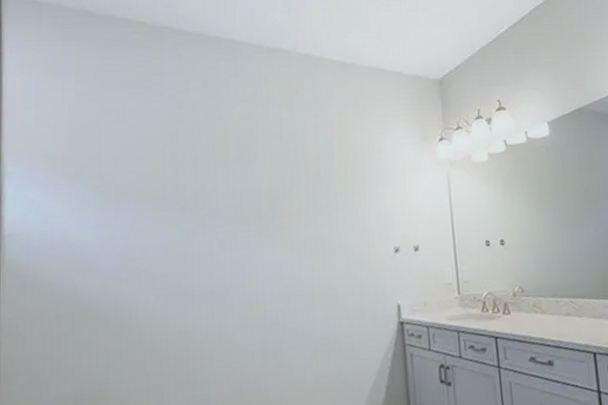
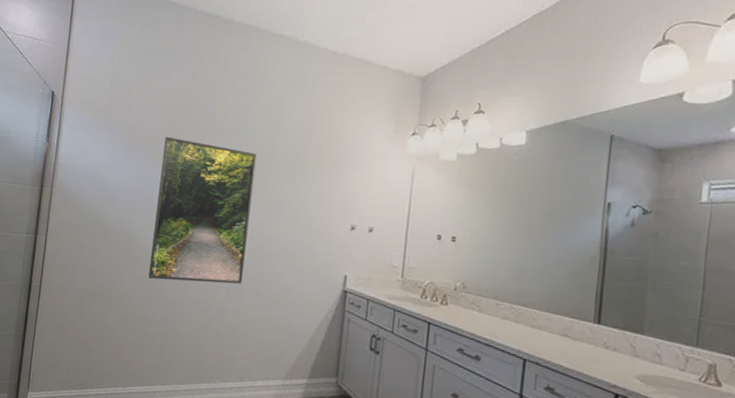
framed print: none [153,179,280,360] -> present [148,136,257,284]

